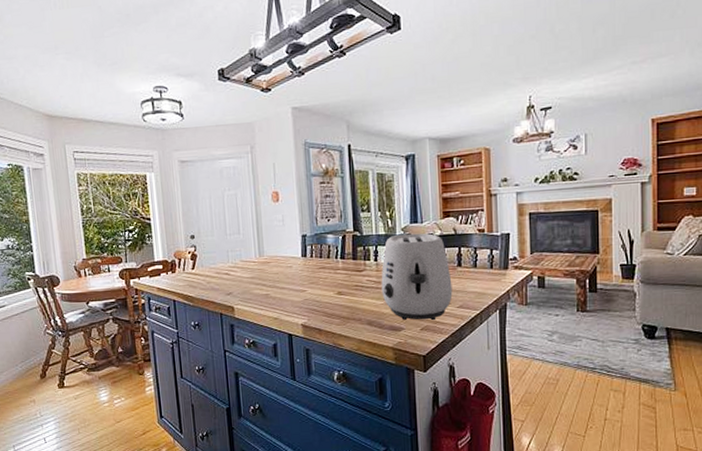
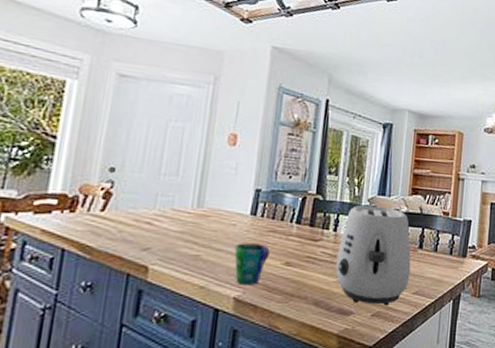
cup: none [294,279,323,314] -> present [234,243,270,285]

